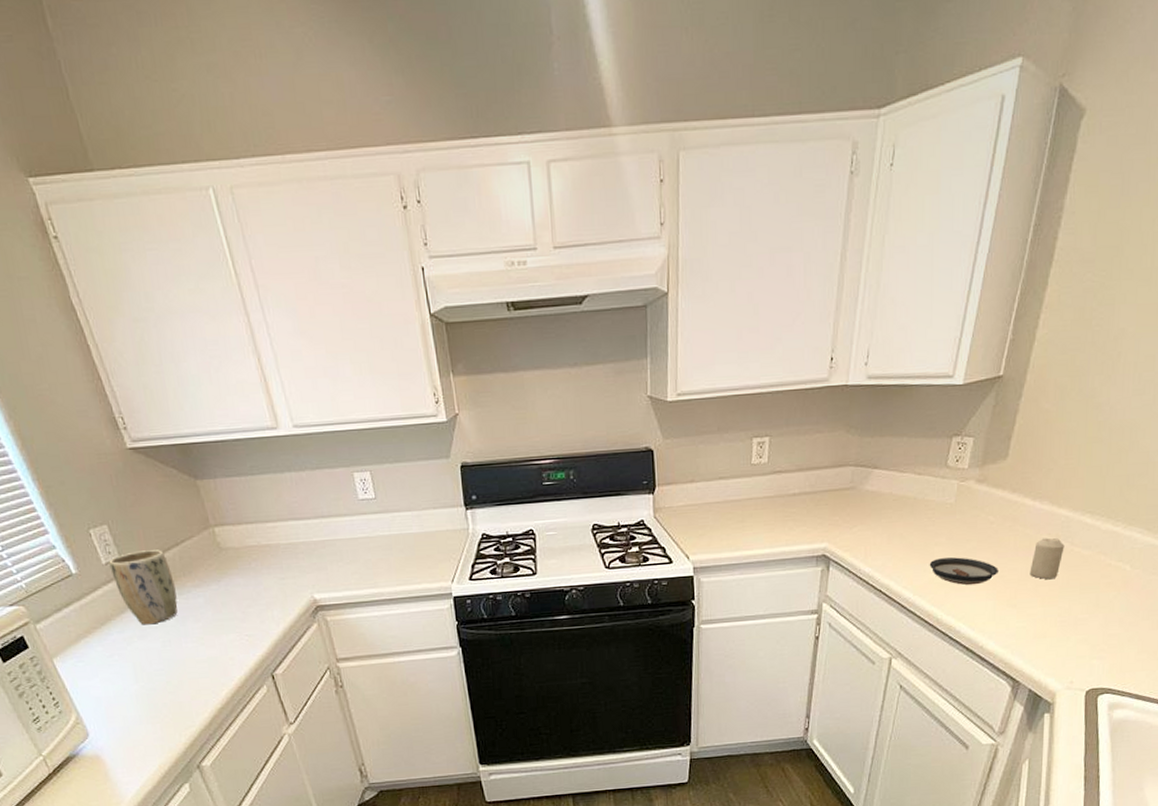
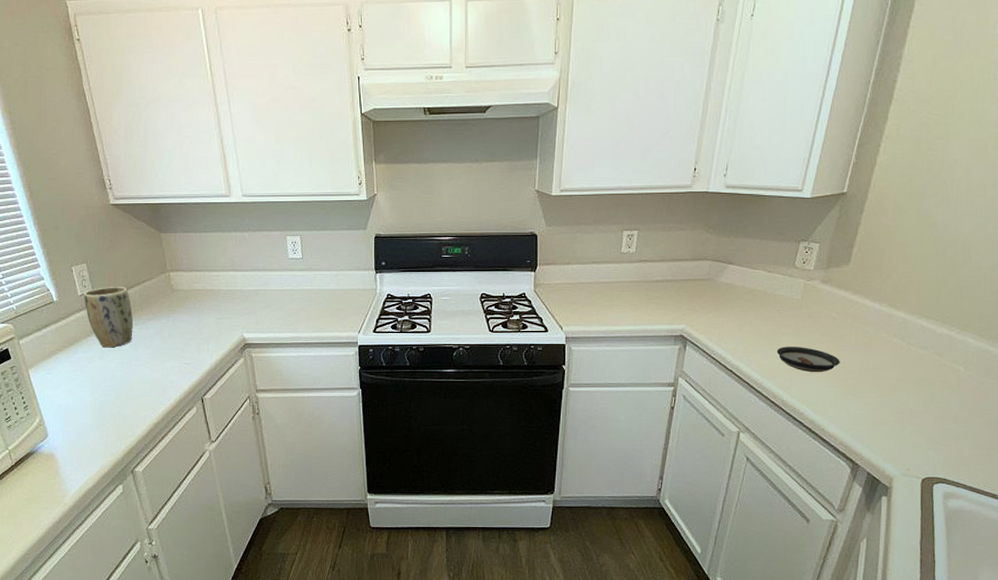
candle: present [1029,538,1065,580] -> none [869,336,902,374]

